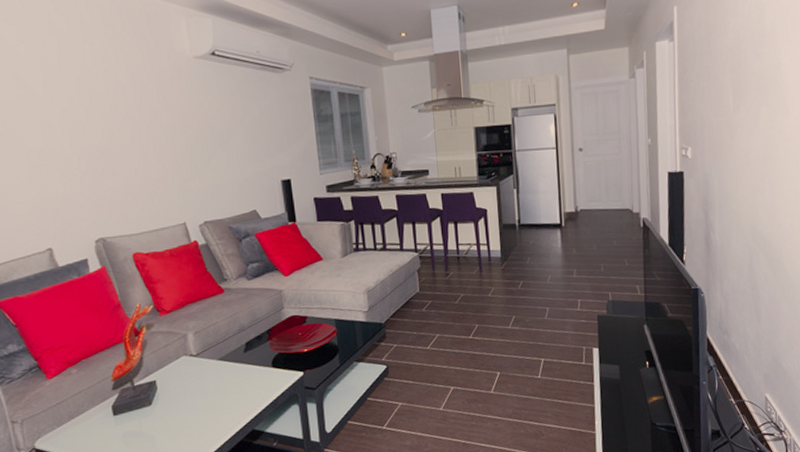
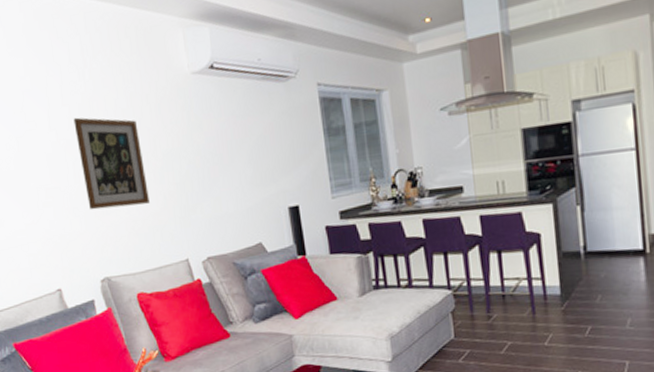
wall art: none [71,87,148,175] -> present [73,117,149,210]

